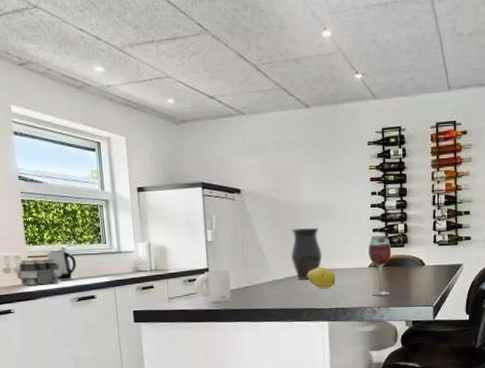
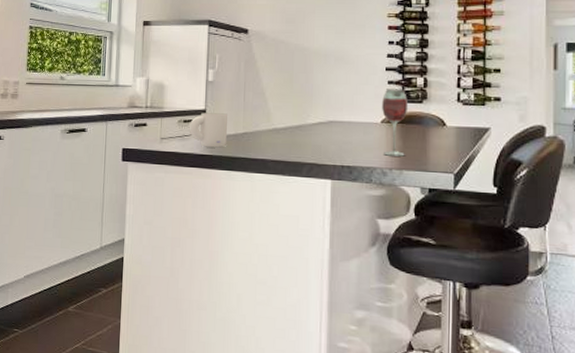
spice rack: present [16,259,62,286] -> none [12,86,57,114]
kettle: present [46,249,76,281] -> none [44,78,72,111]
vase: present [291,228,322,281] -> none [295,75,329,132]
fruit: present [307,267,335,288] -> none [311,118,343,142]

